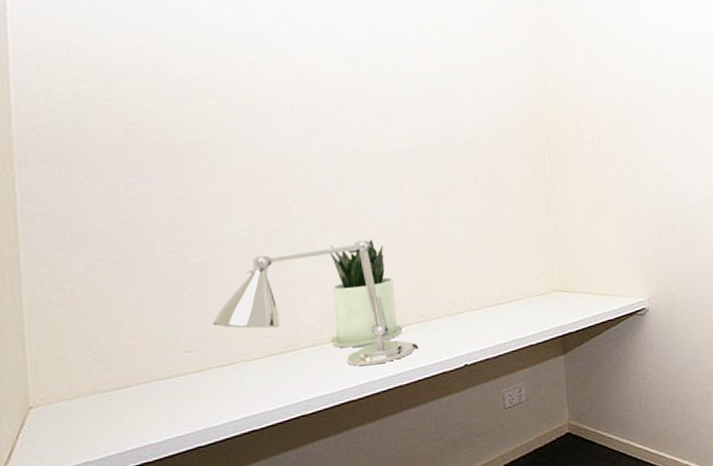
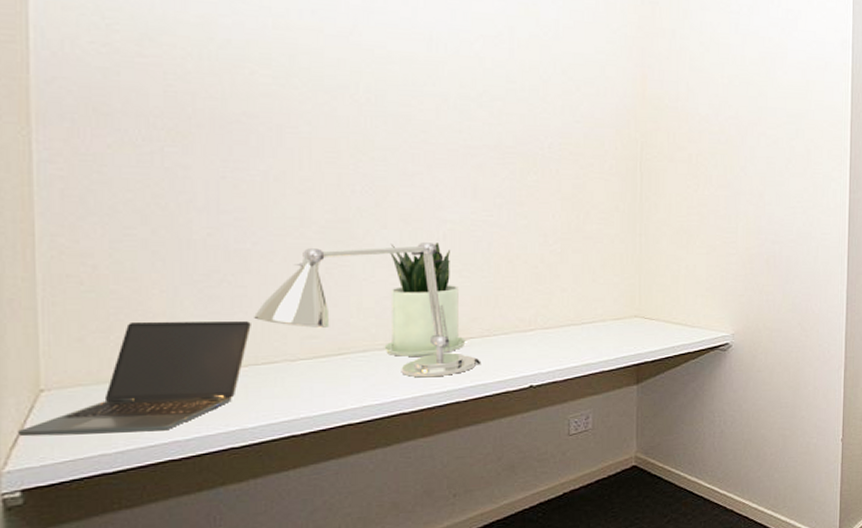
laptop: none [10,328,211,451] -> present [17,321,251,436]

